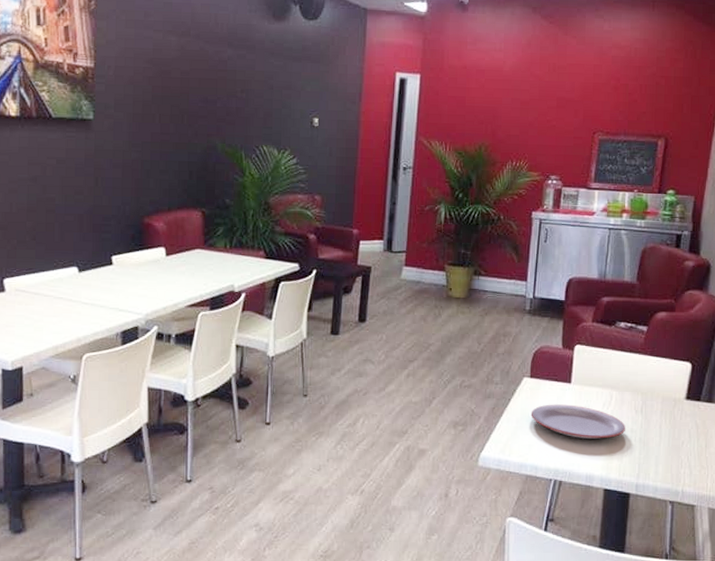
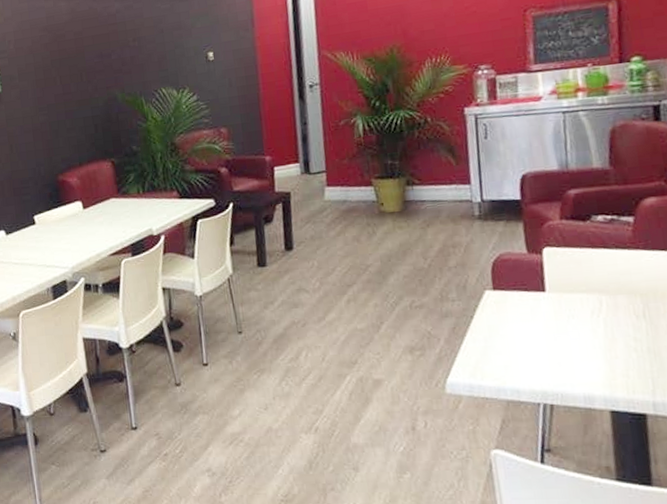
plate: present [531,404,625,439] -> none [500,316,627,354]

